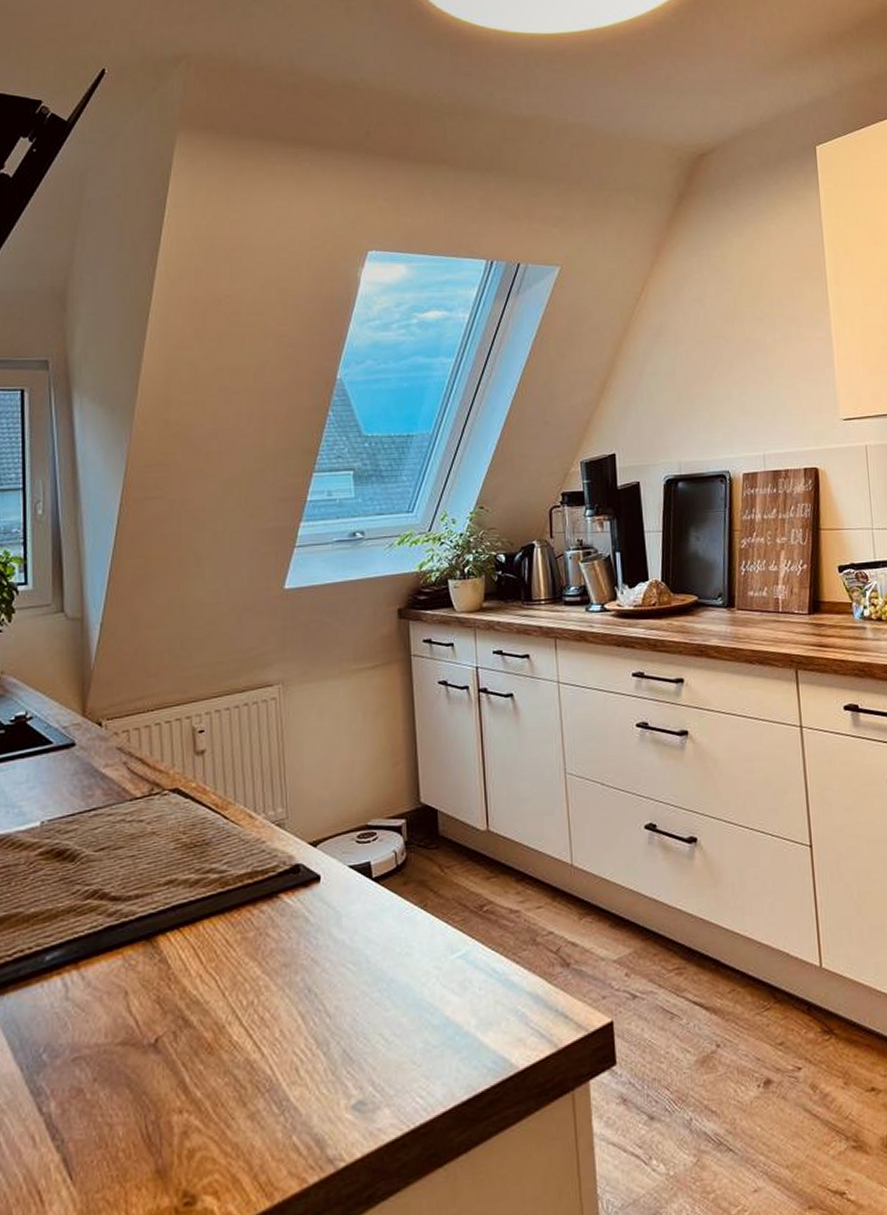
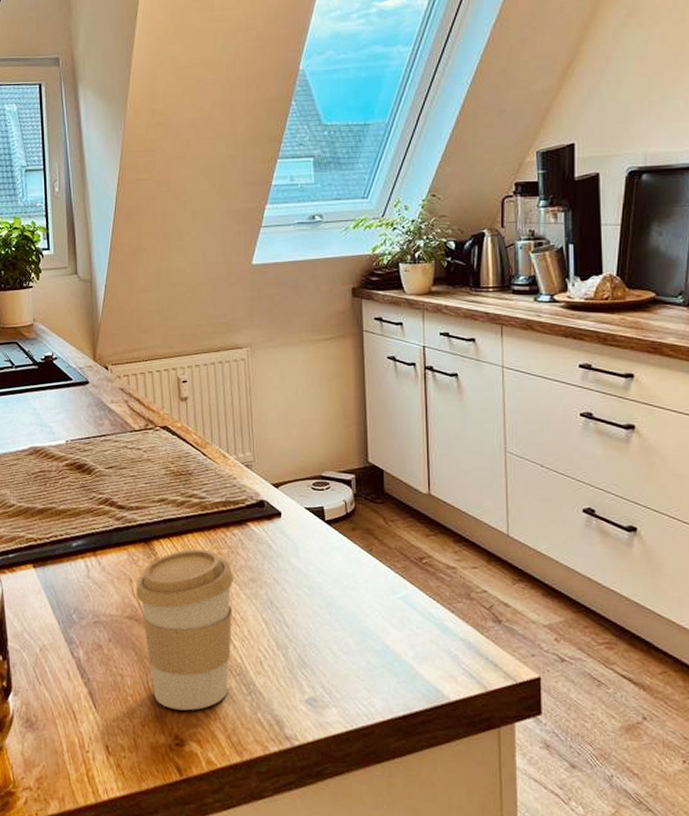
coffee cup: none [132,936,263,1157] -> present [135,549,235,711]

